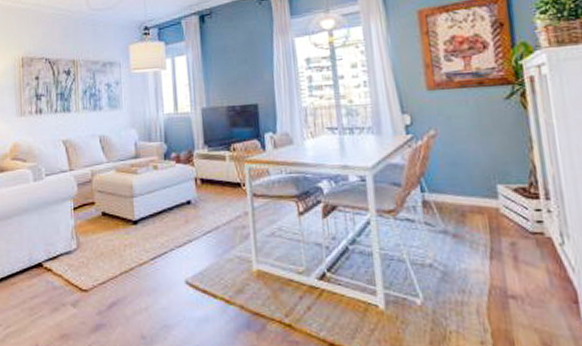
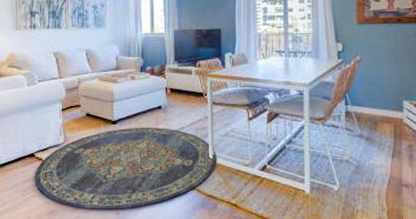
rug: none [43,227,262,334] -> present [35,128,217,210]

